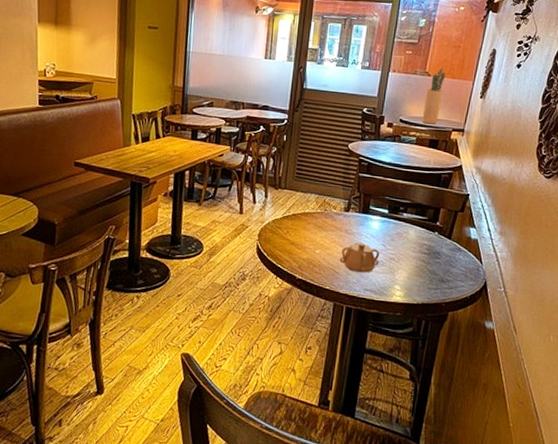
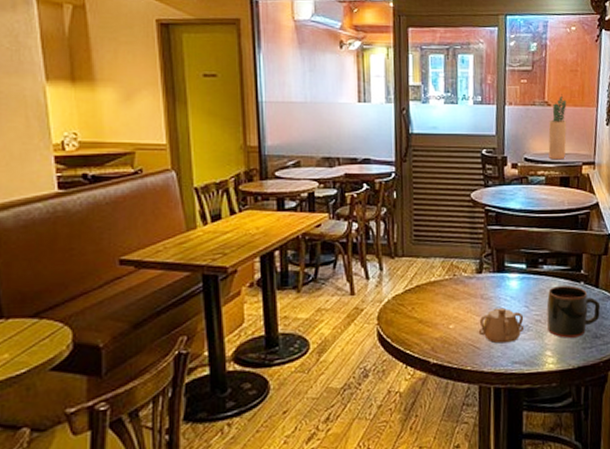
mug: none [400,232,451,278] -> present [546,285,601,338]

